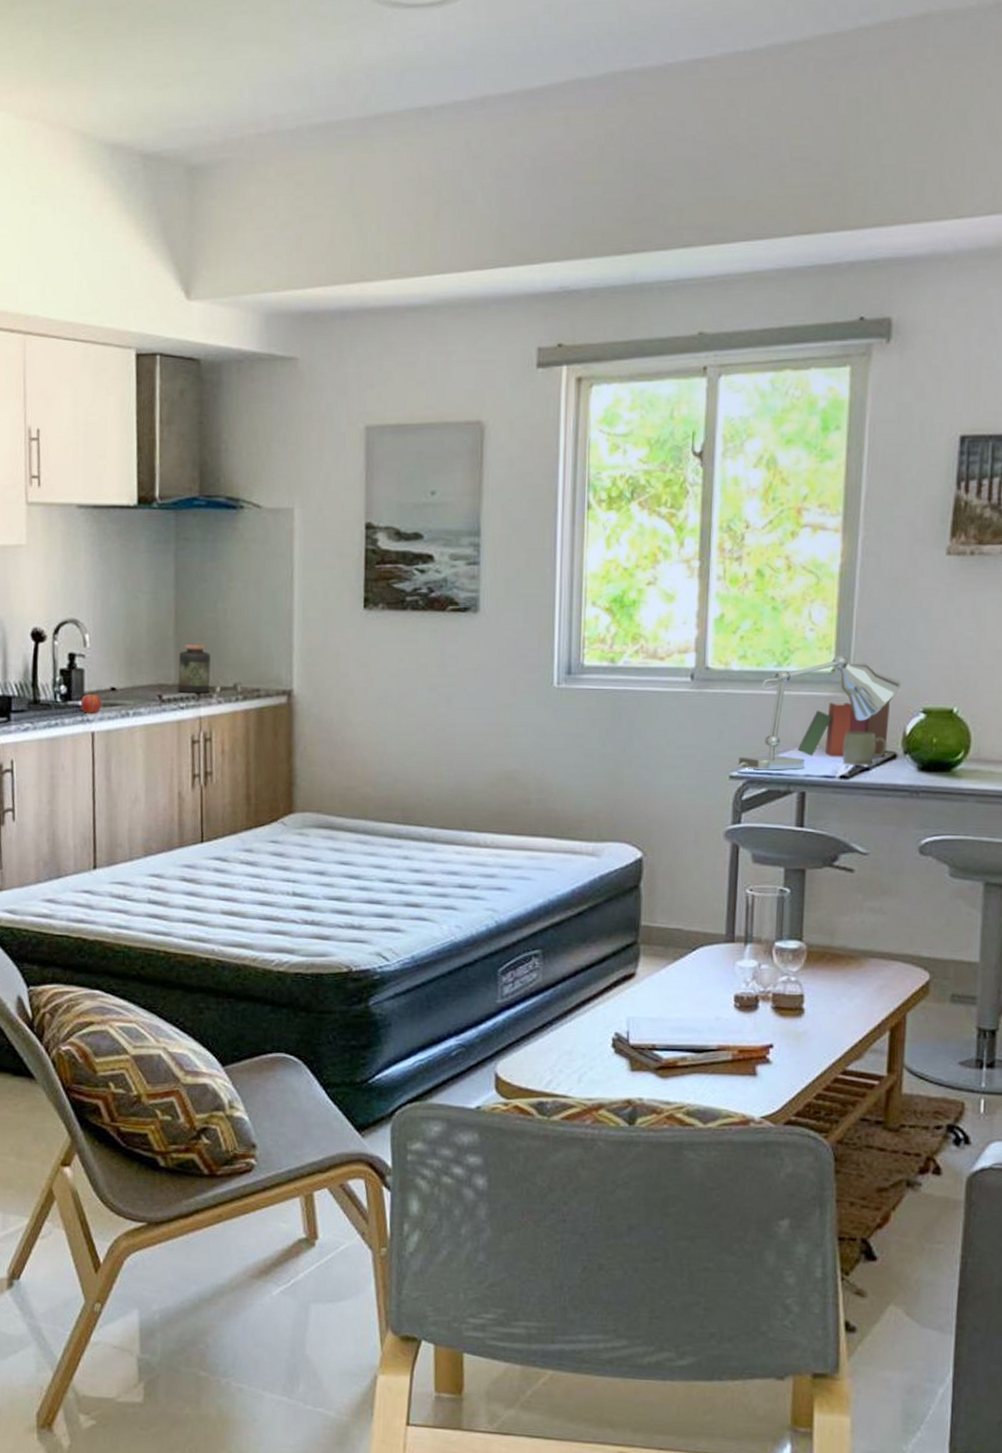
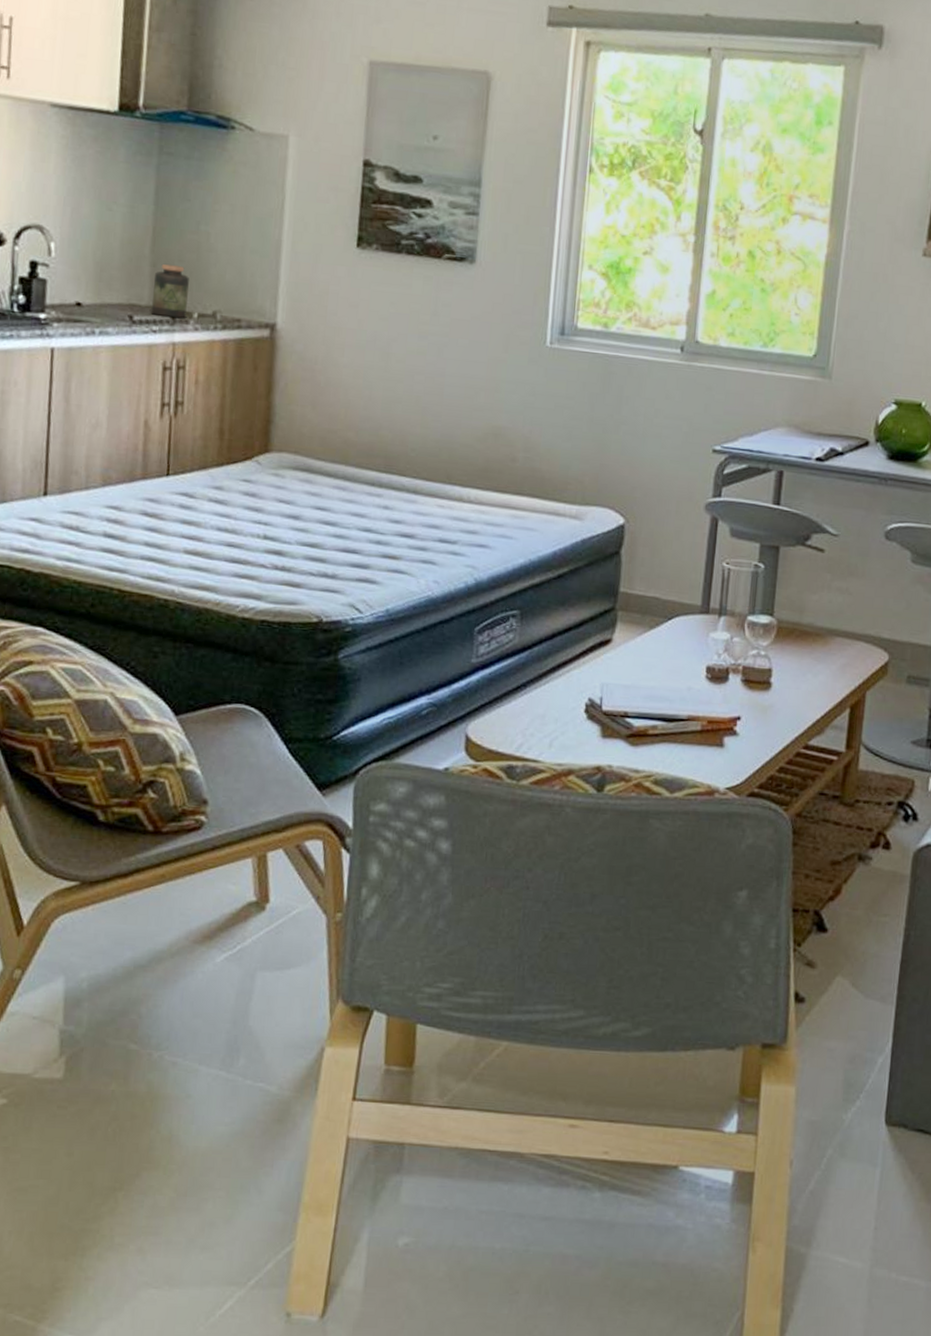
fruit: present [81,692,102,715] -> none [40,305,65,330]
desk lamp: present [738,656,901,771] -> none [721,342,876,449]
books: present [798,702,889,758] -> none [778,386,865,444]
mug: present [842,731,887,765] -> none [819,415,860,450]

